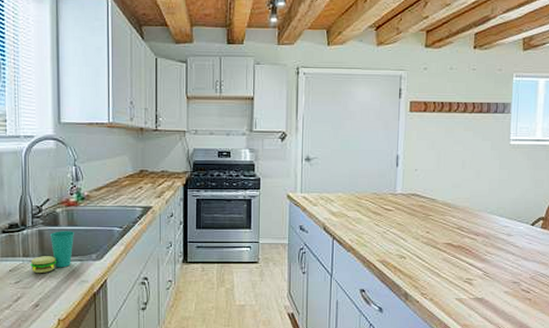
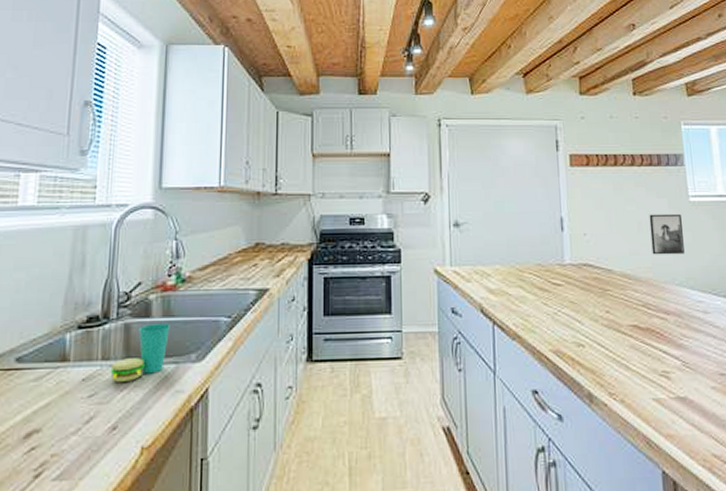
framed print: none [471,154,501,188] -> present [649,213,685,255]

